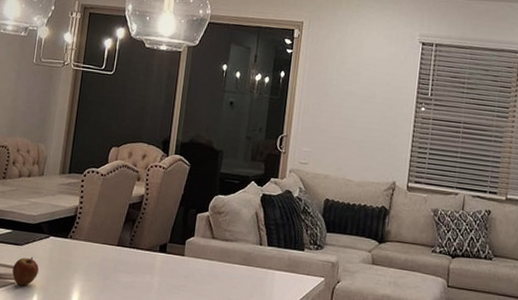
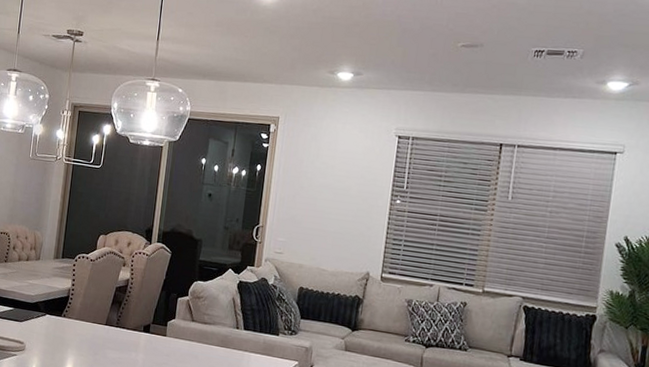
fruit: present [12,256,39,286] -> none [14,332,37,358]

